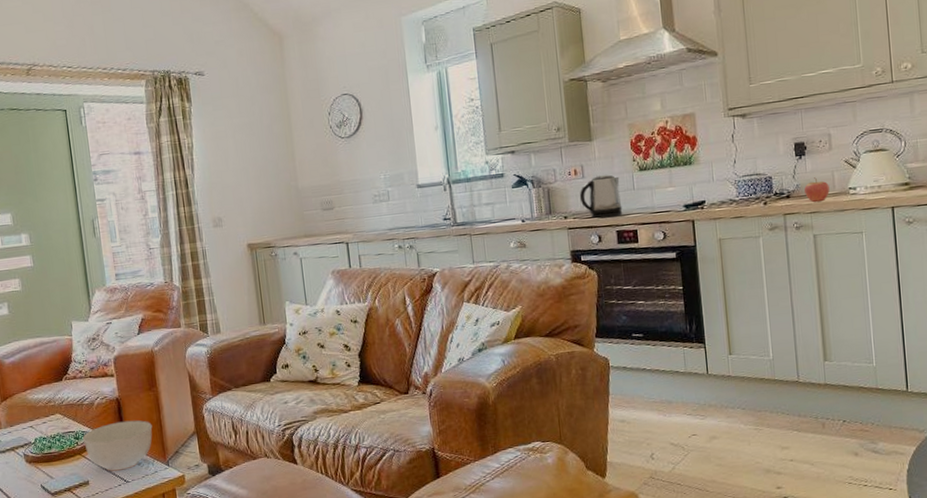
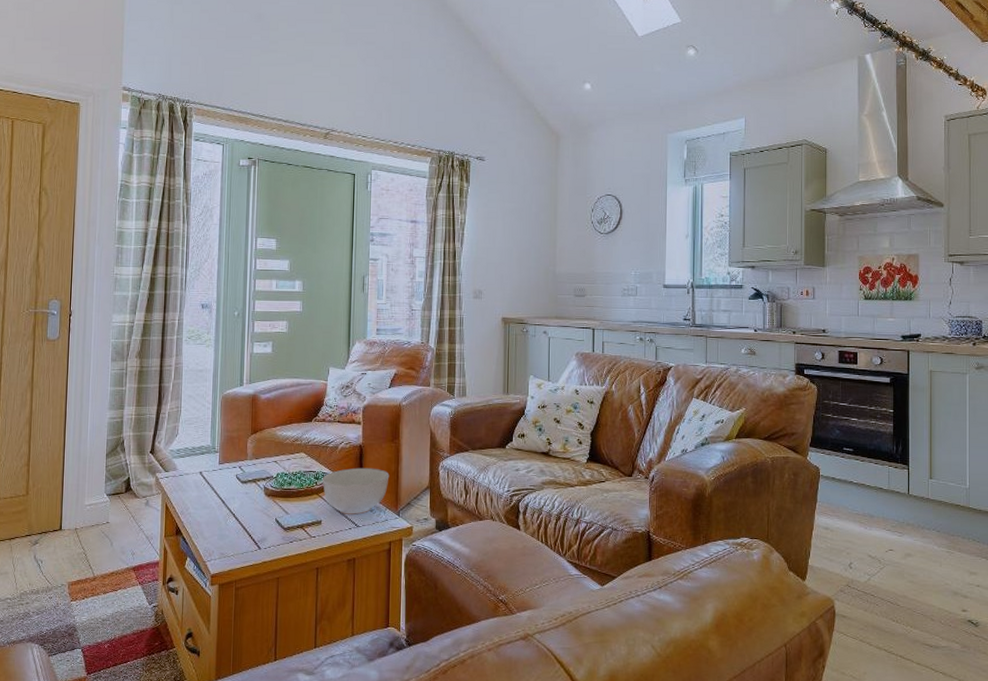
kettle: present [579,174,623,219] -> none [808,299,846,338]

